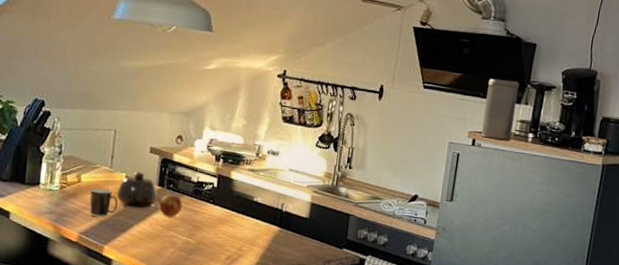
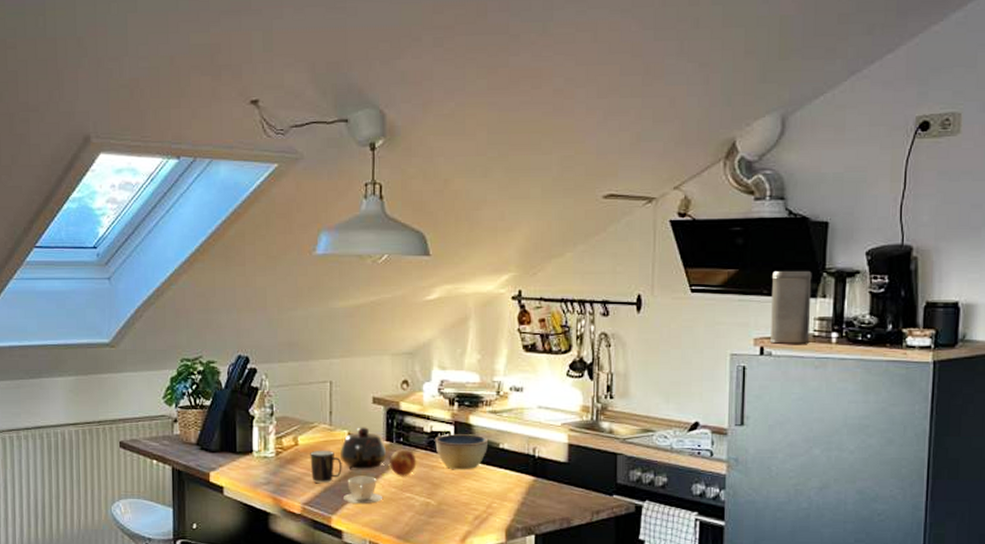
teacup: none [116,213,151,239] -> present [344,476,383,505]
bowl: none [200,185,246,217] -> present [435,434,489,470]

